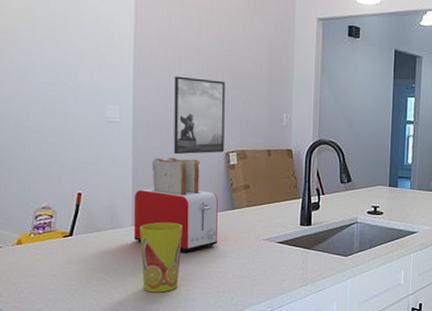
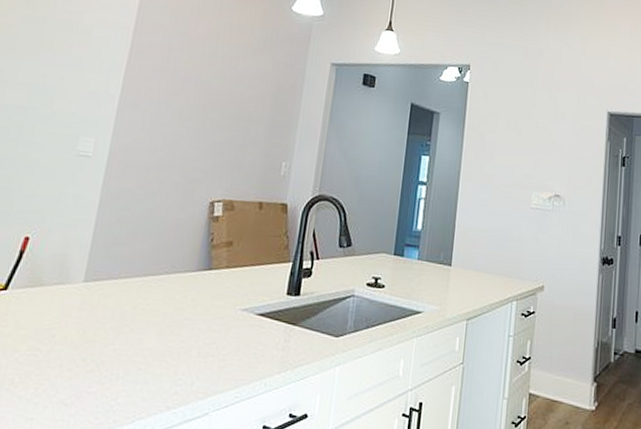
toaster: present [133,157,218,252] -> none [83,201,194,320]
cup: present [140,222,182,293] -> none [83,280,146,371]
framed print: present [174,76,225,155] -> none [149,111,222,201]

